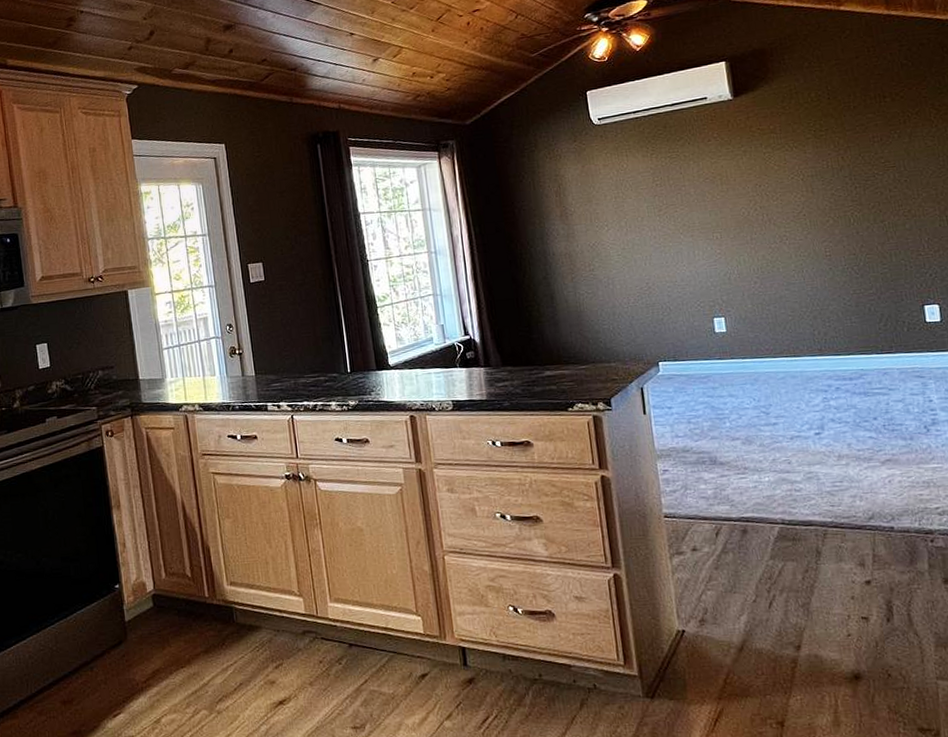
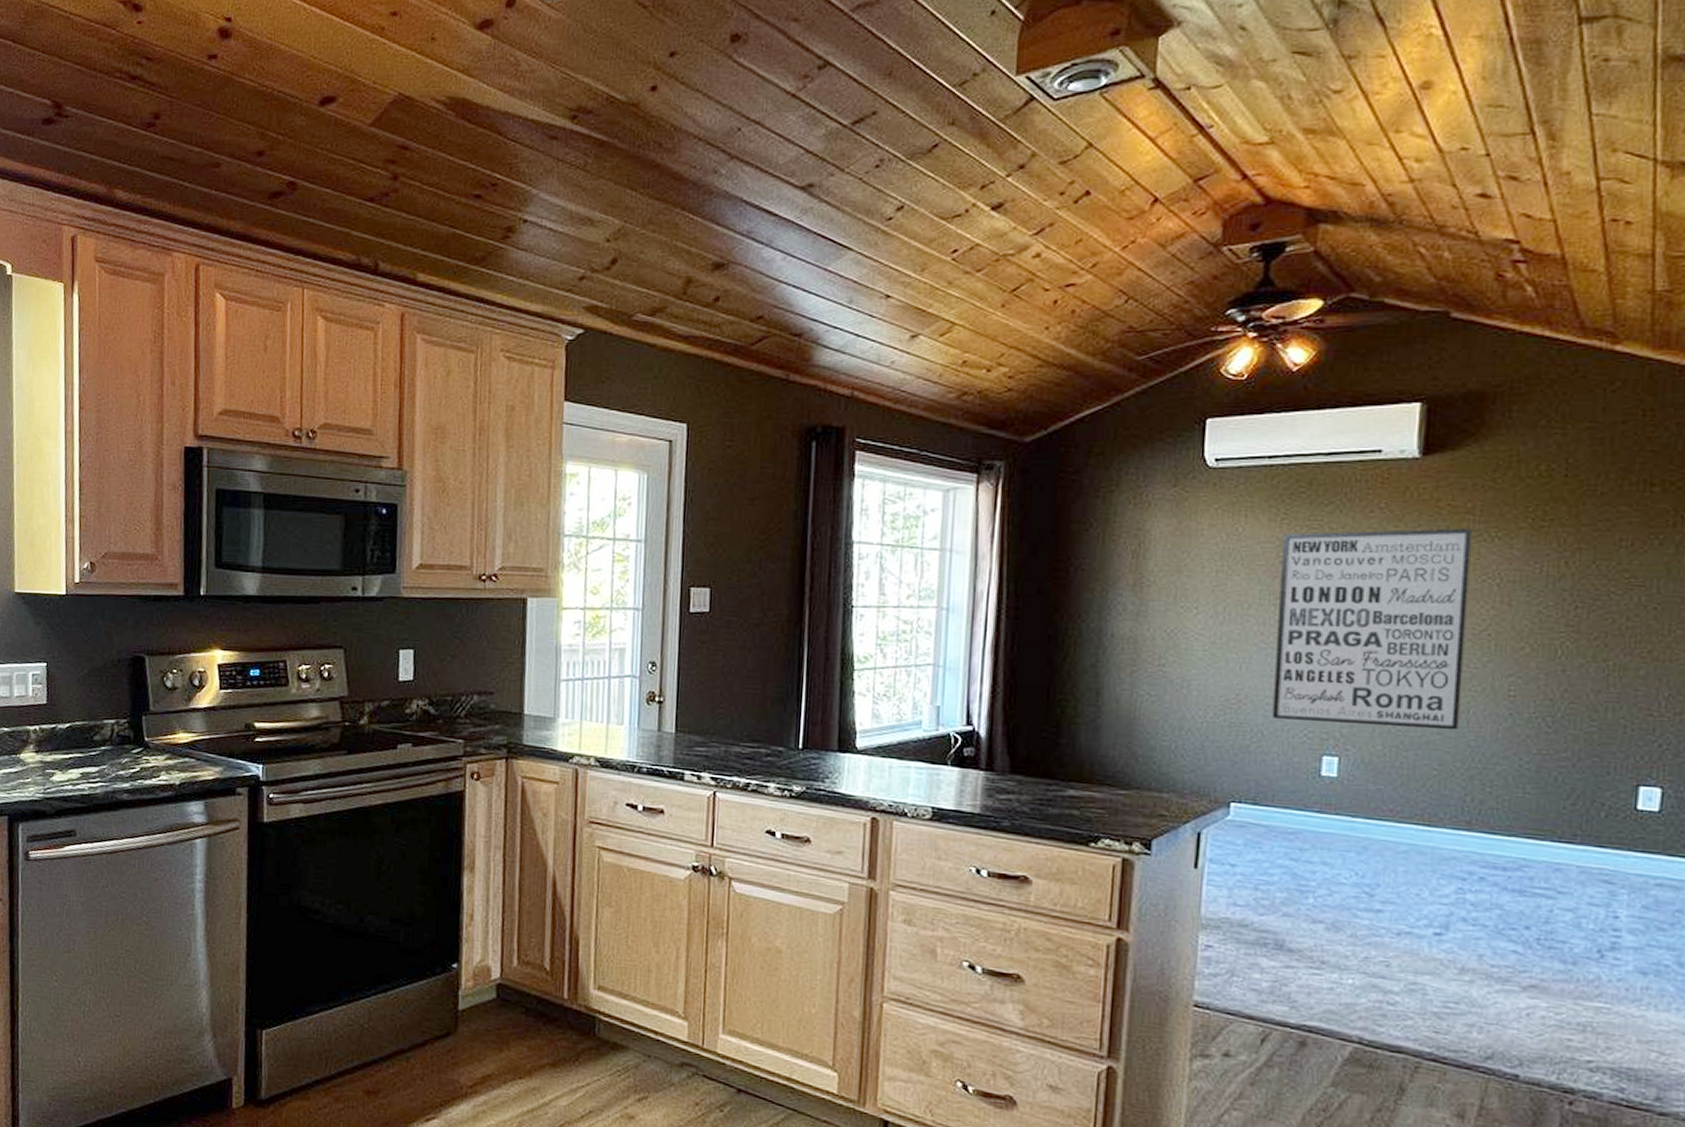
wall art: none [654,143,799,296] -> present [1272,528,1474,731]

